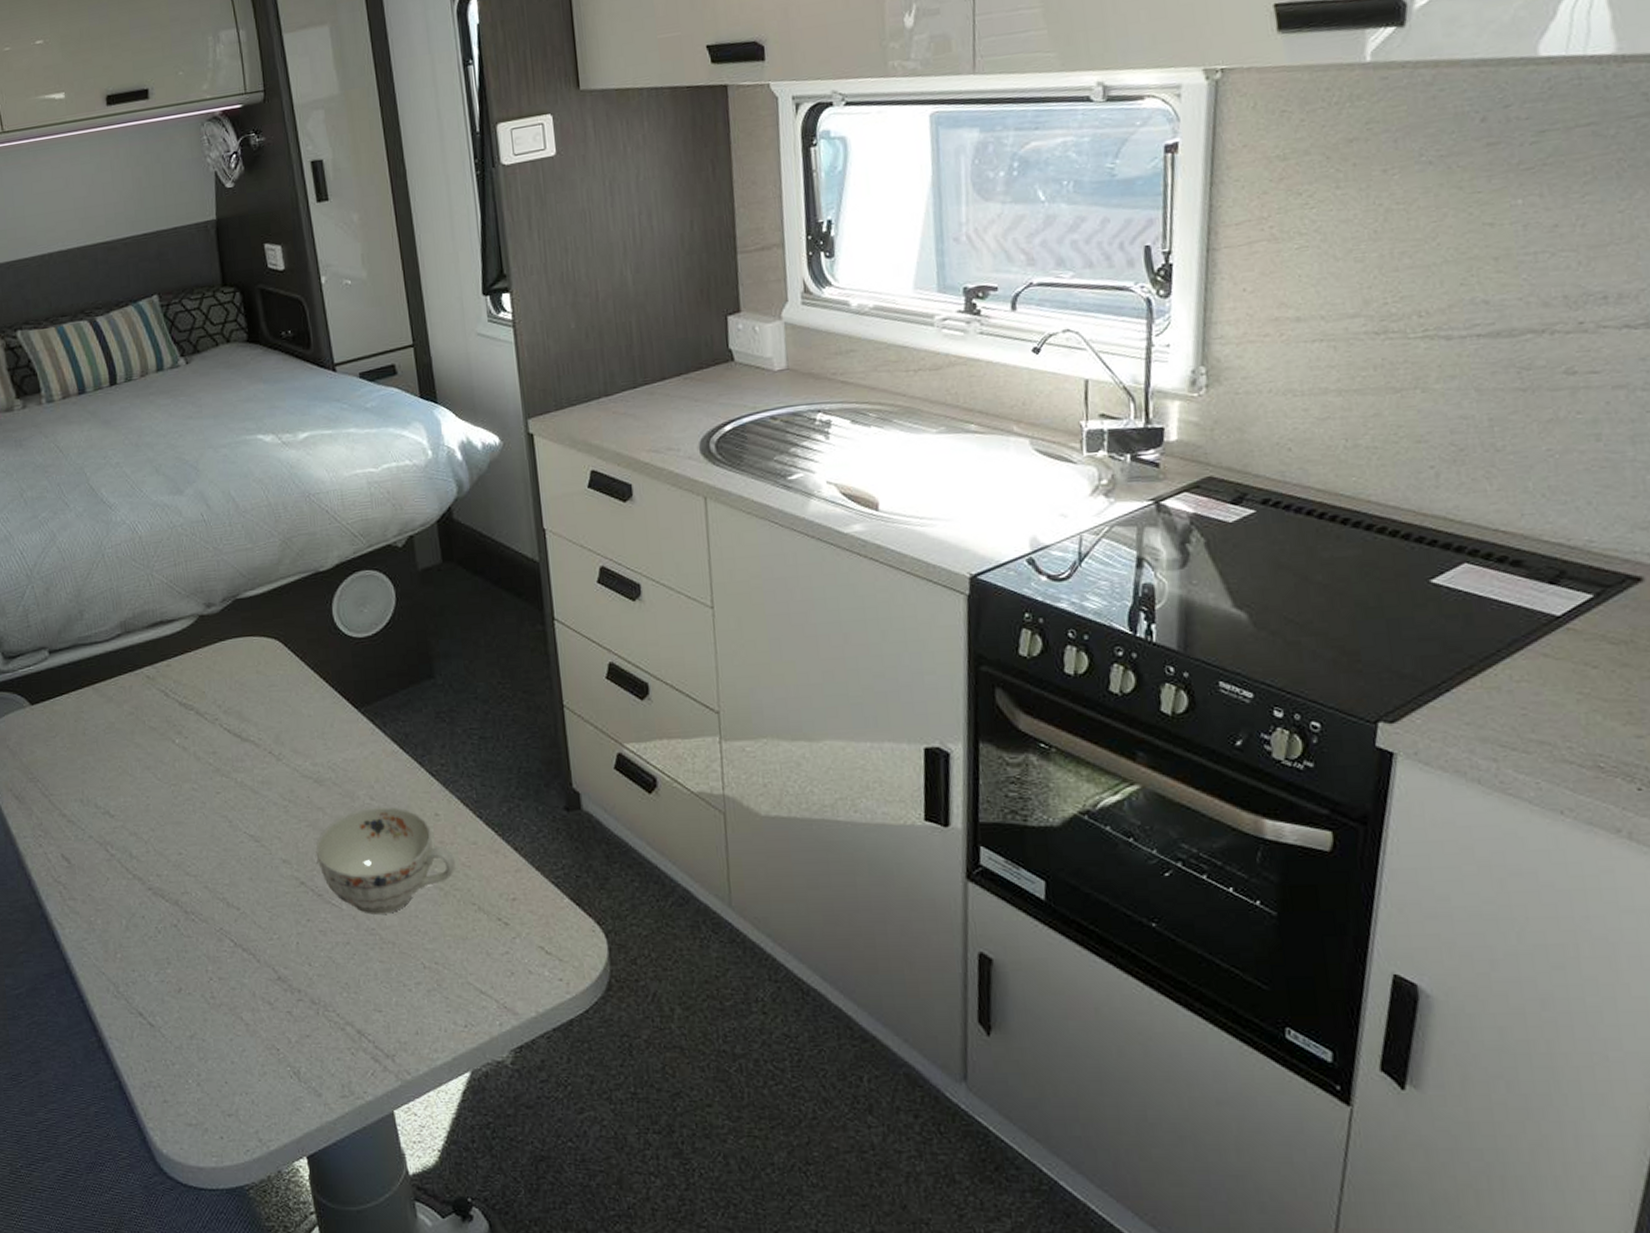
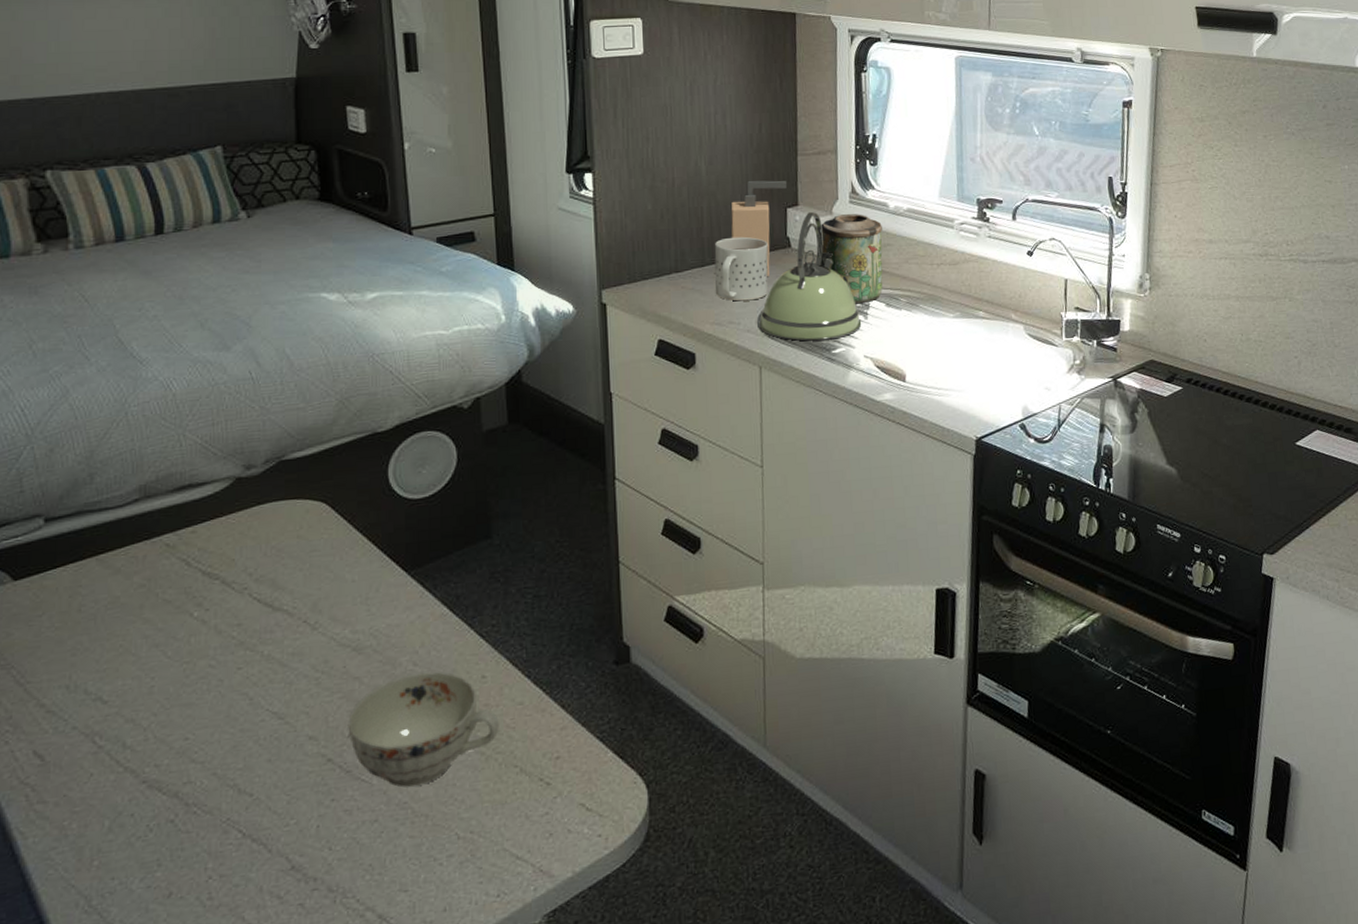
mug: none [646,352,710,426] -> present [714,236,769,302]
soap dispenser: none [662,284,727,395] -> present [731,180,788,276]
kettle: none [701,318,822,468] -> present [759,212,862,342]
canister: none [768,316,847,421] -> present [821,213,883,303]

